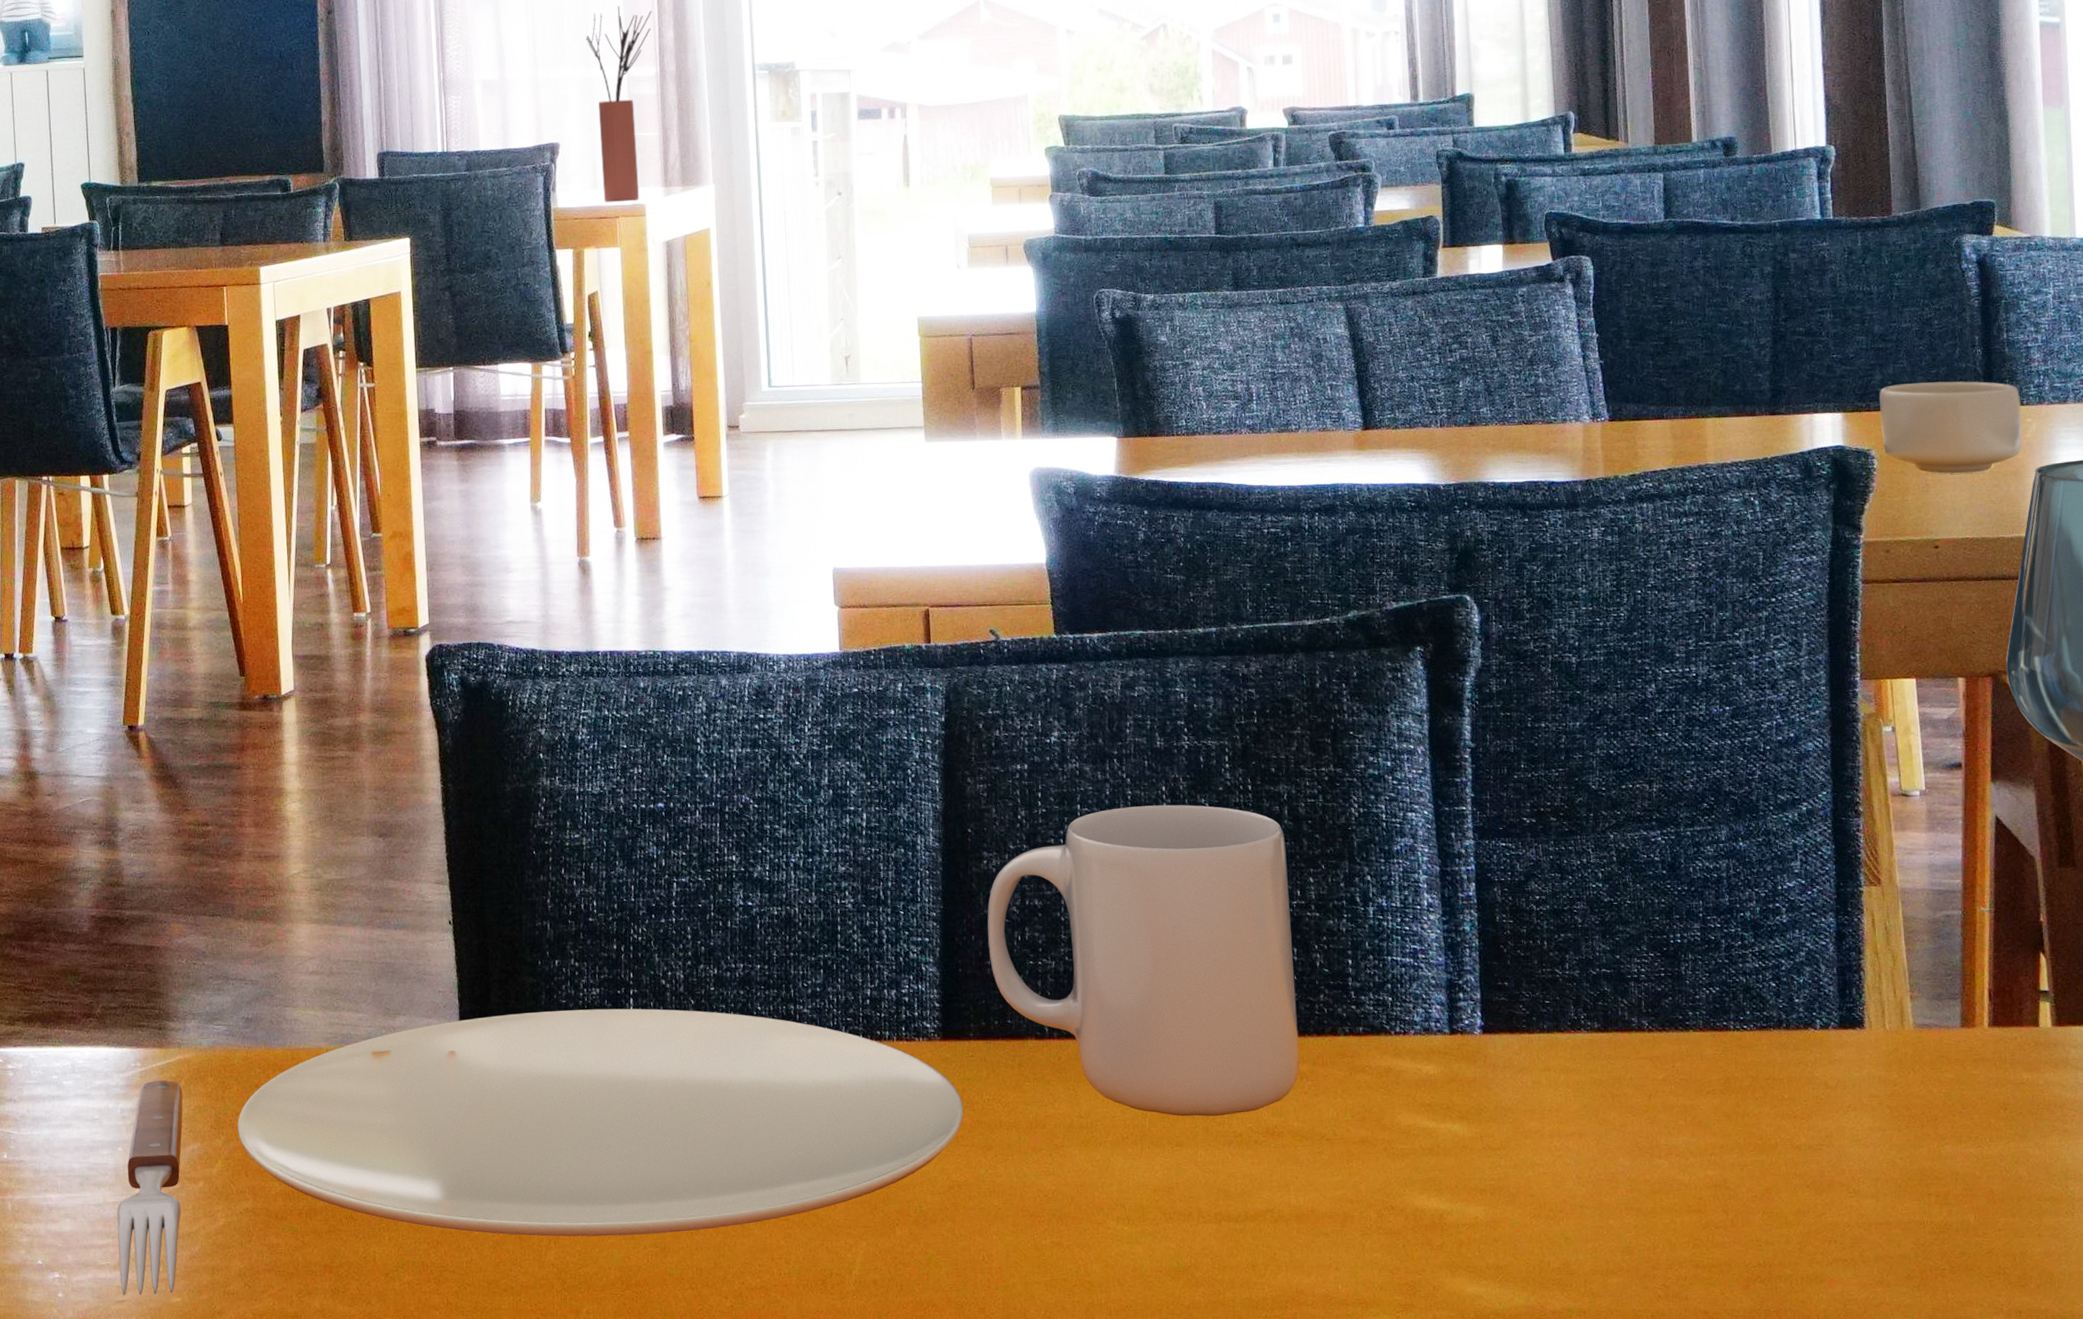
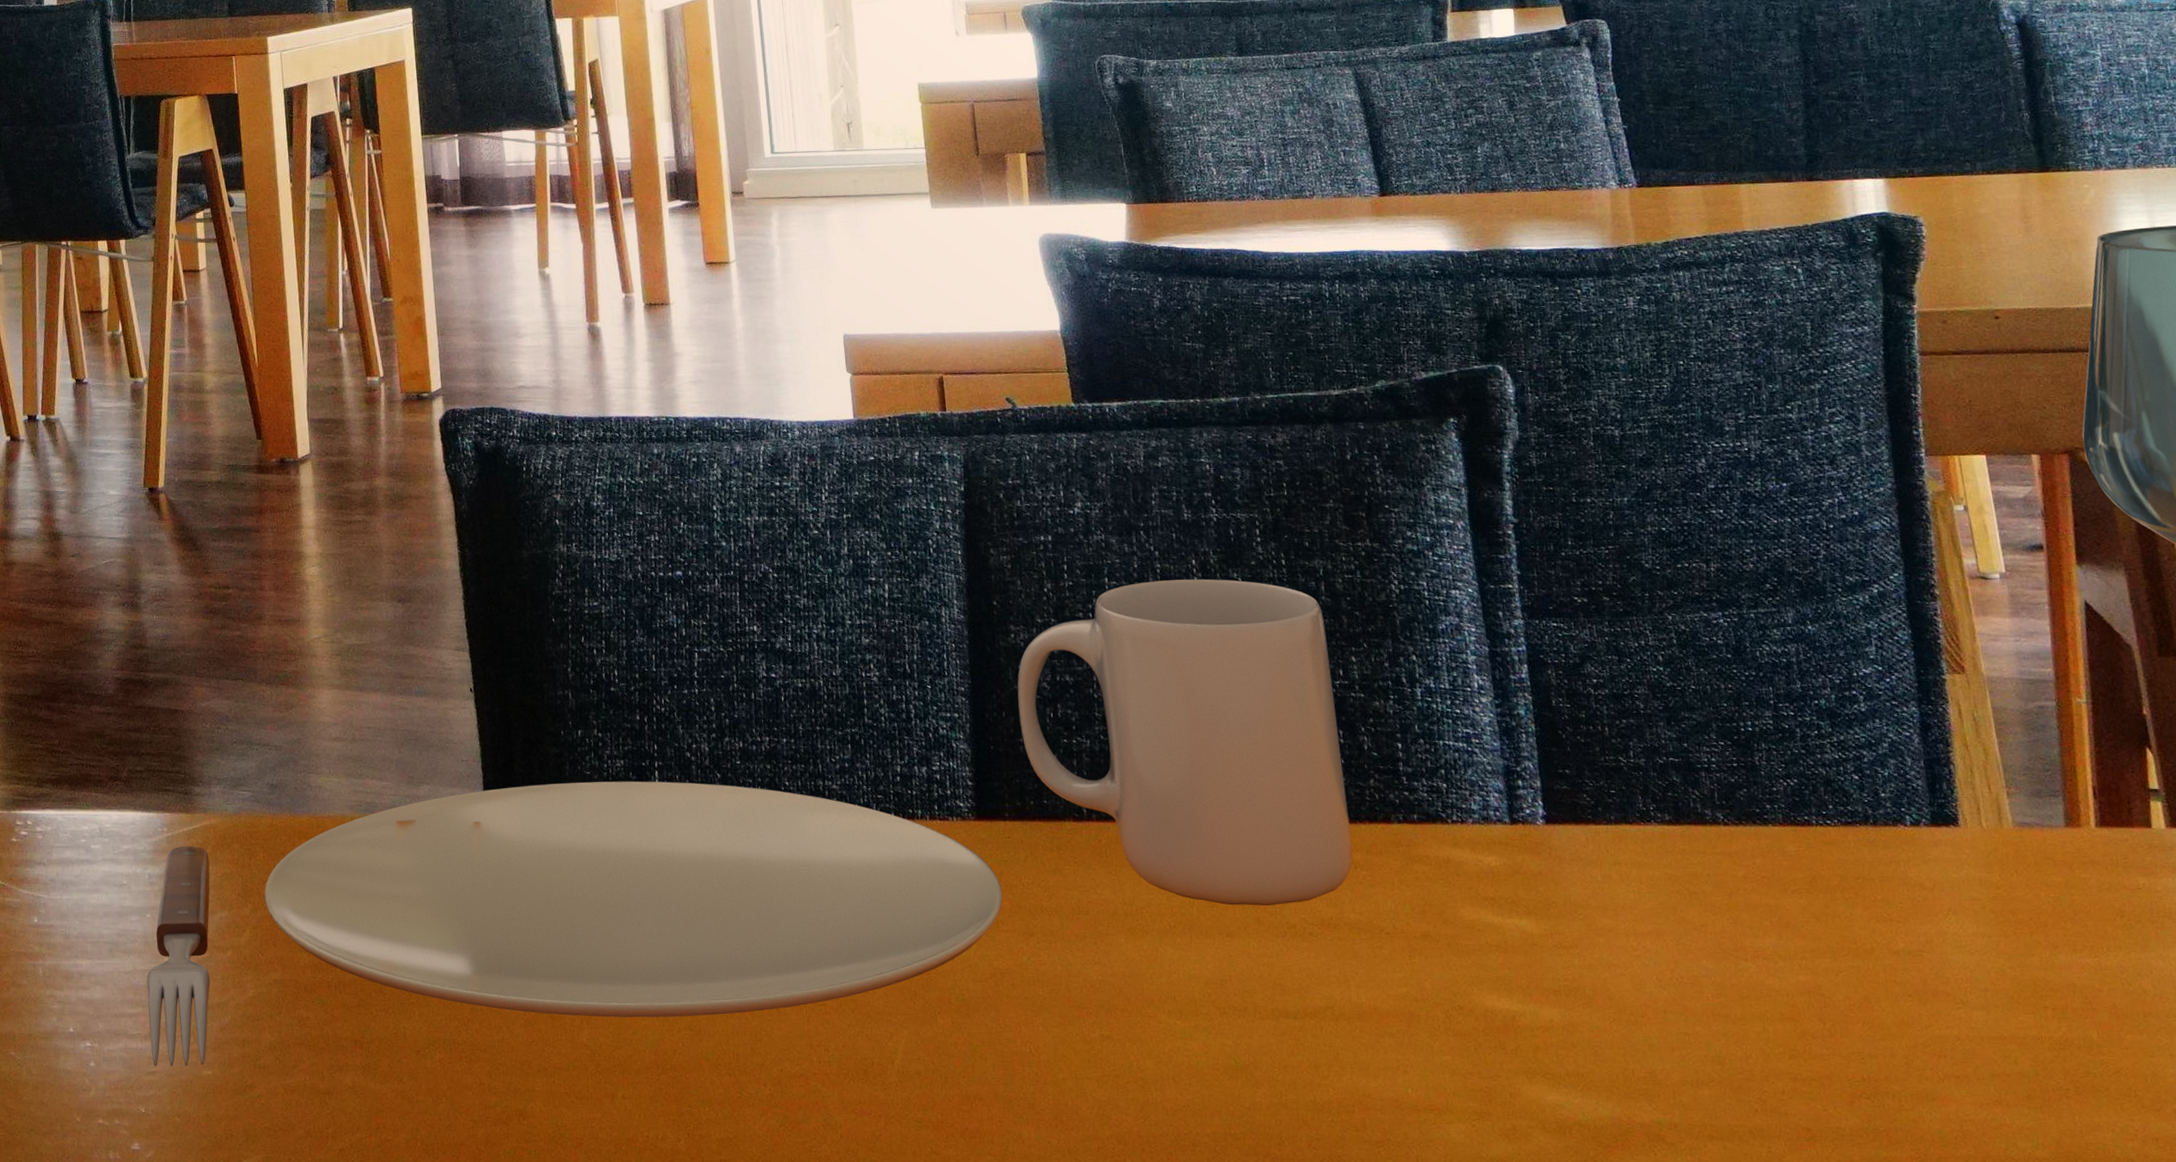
mug: present [1878,381,2022,474] -> none [1922,146,2081,242]

